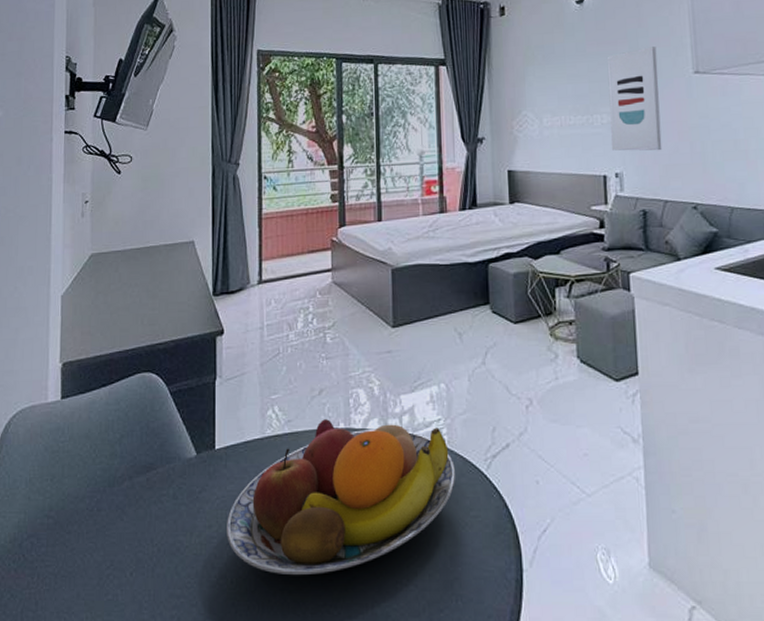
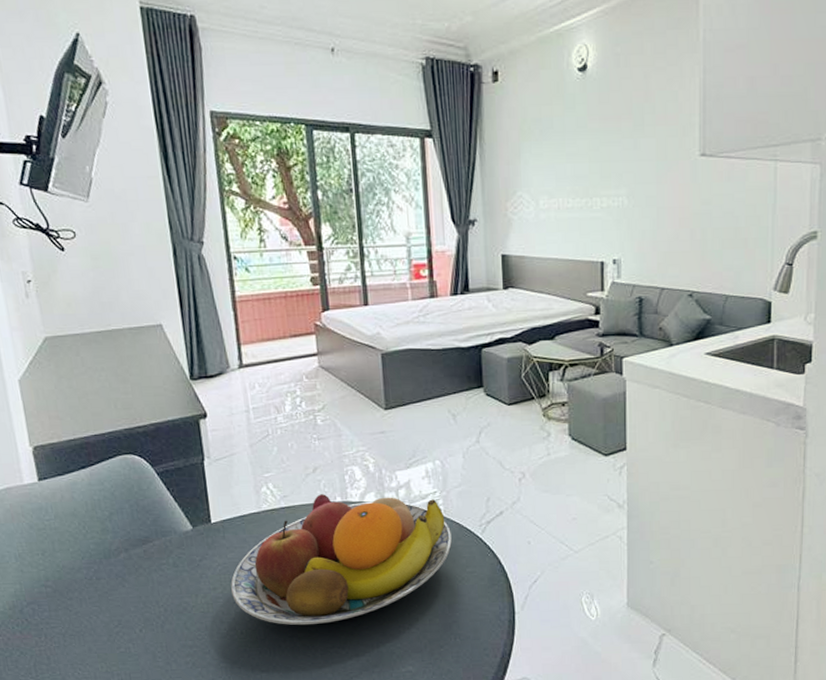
wall art: present [606,46,662,151] -> none [609,125,663,238]

